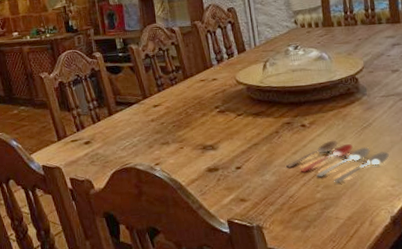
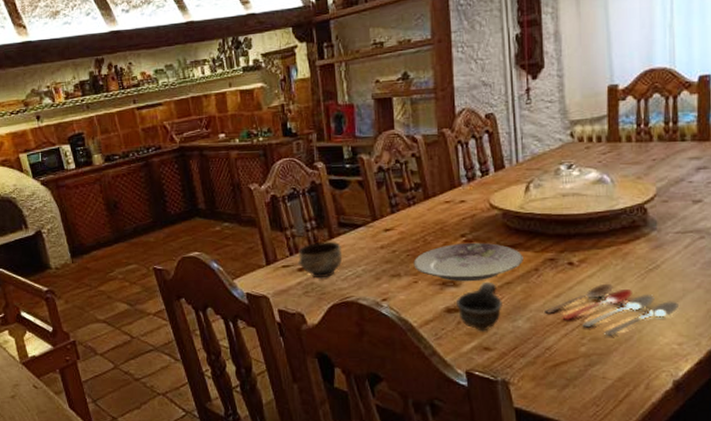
ceramic bowl: none [84,117,121,150] -> present [297,241,343,279]
plate: none [178,112,266,146] -> present [413,242,523,282]
cup: none [215,144,253,186] -> present [457,281,502,332]

